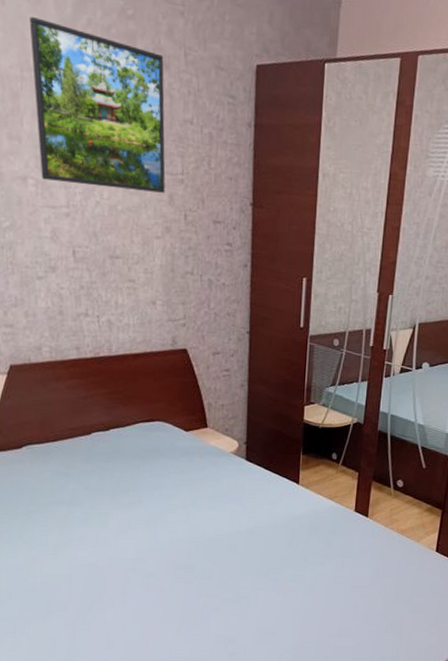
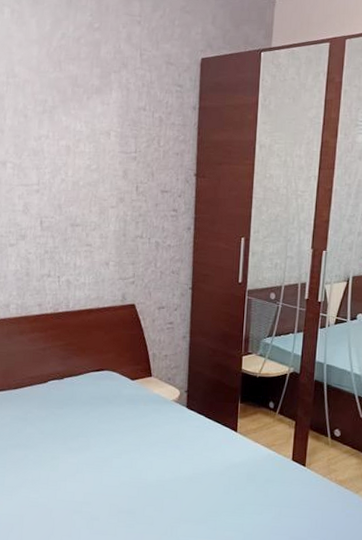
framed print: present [30,16,166,193] -> none [16,35,123,169]

